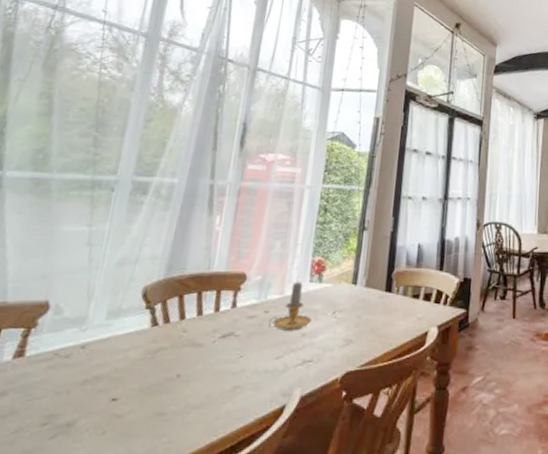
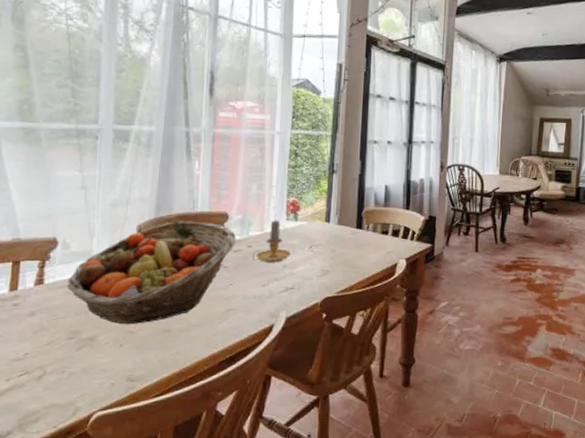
fruit basket: none [51,282,253,407] -> present [67,220,237,325]

